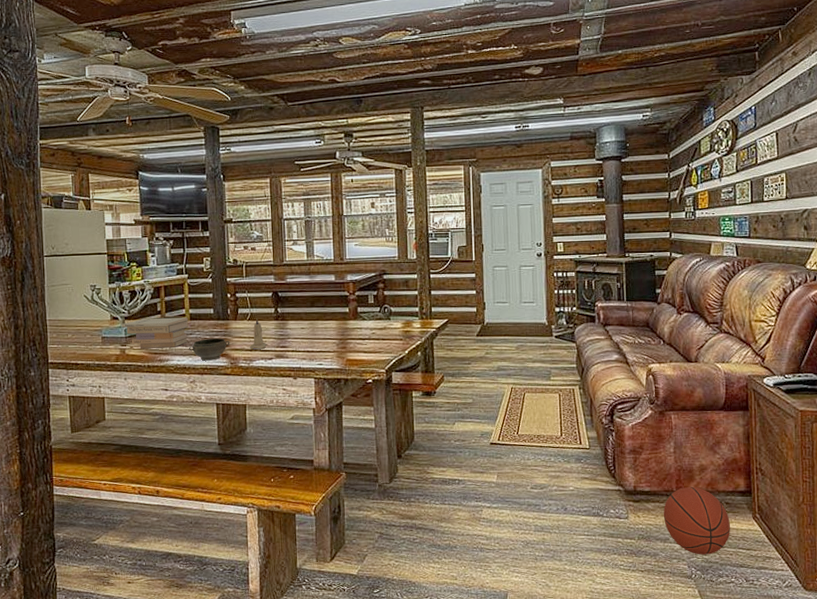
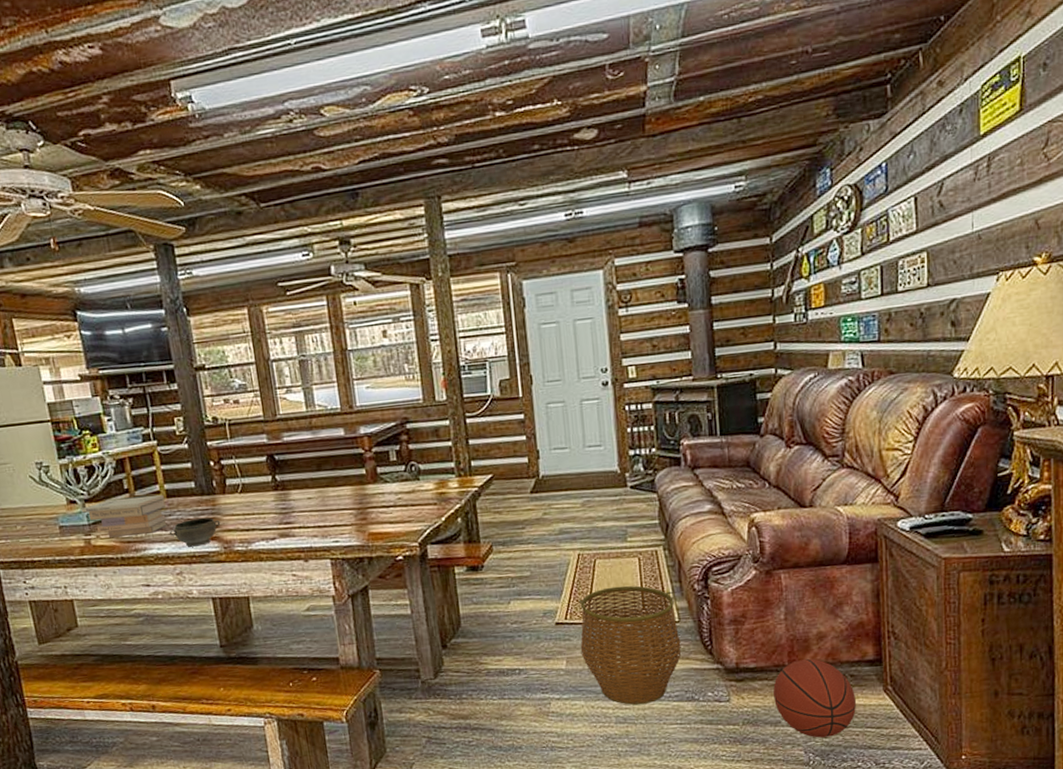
candle: present [249,317,268,350] -> none [245,488,268,529]
basket: none [509,416,590,517] -> present [578,585,682,705]

